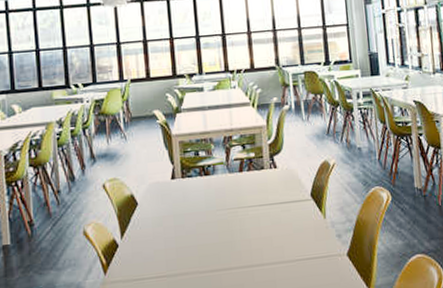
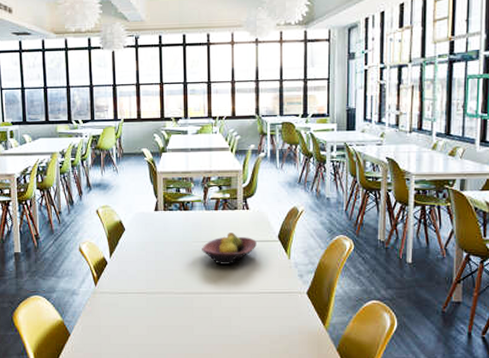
fruit bowl: none [228,195,288,233] -> present [202,232,257,265]

